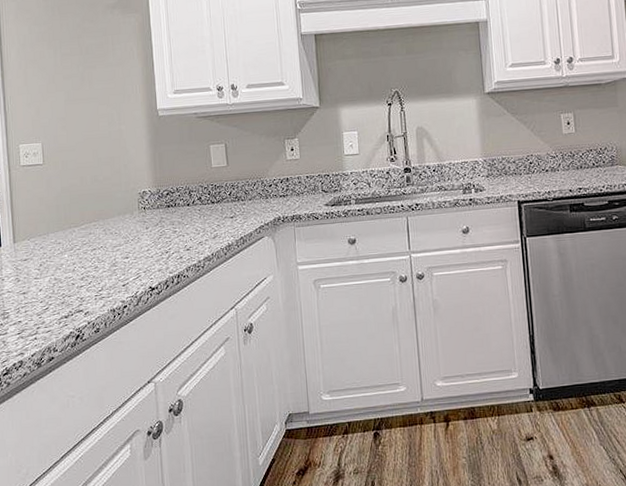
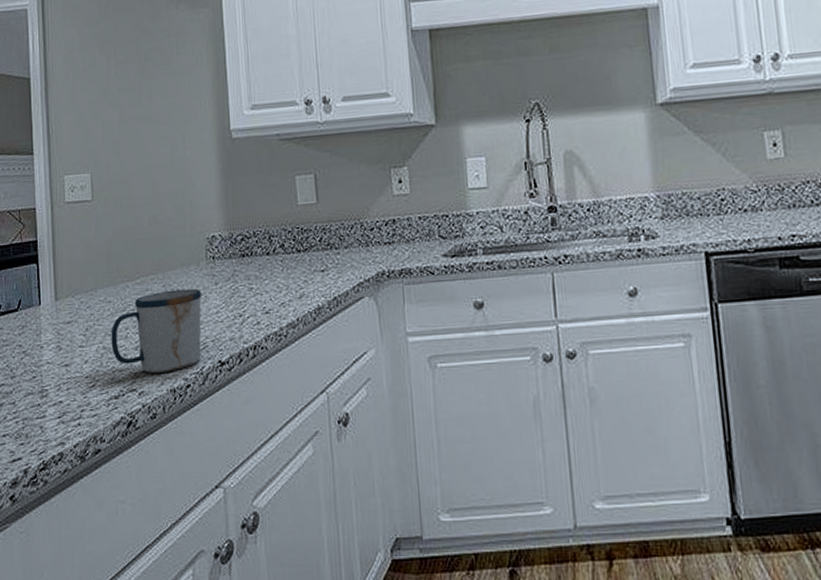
mug: none [61,232,135,298] -> present [111,288,201,373]

